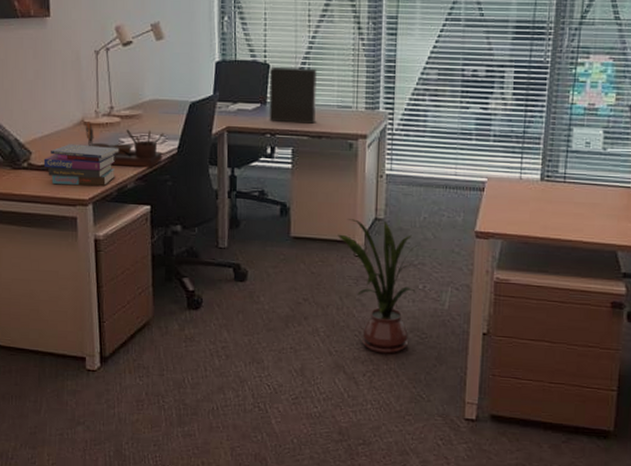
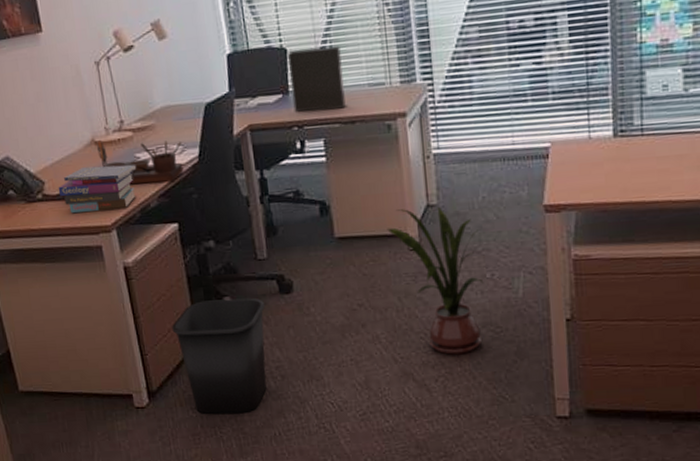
waste bin: none [131,279,220,387] -> present [172,298,267,415]

